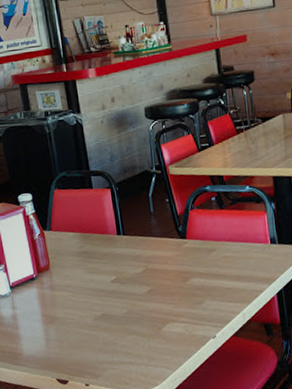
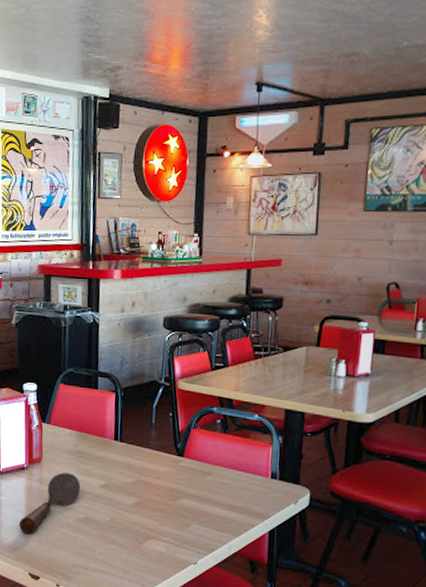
spoon: none [38,274,93,342] -> present [18,472,80,534]

